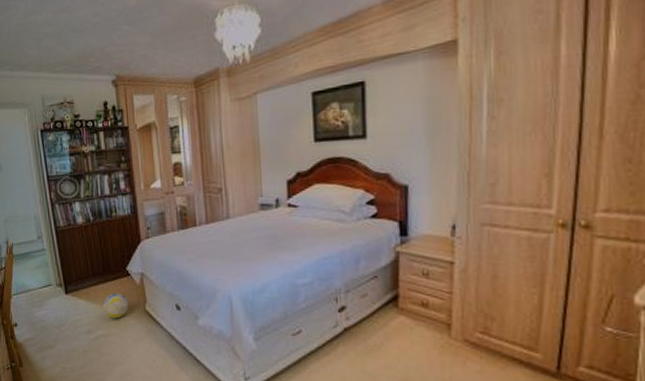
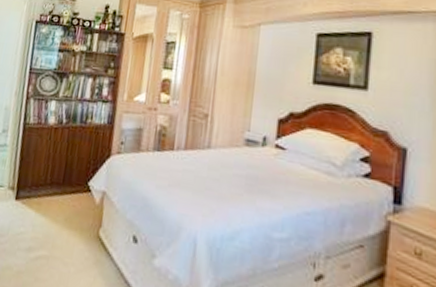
ball: present [103,292,129,319] -> none [52,208,82,240]

